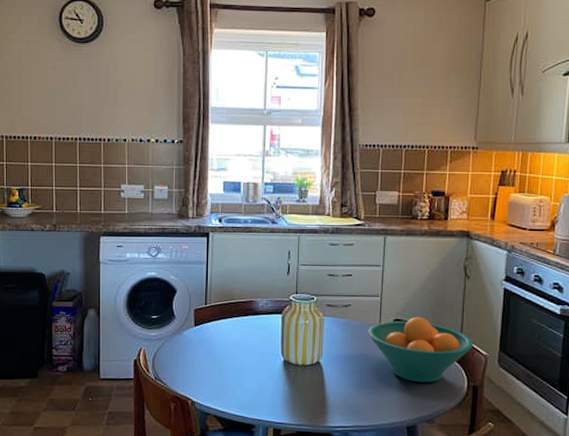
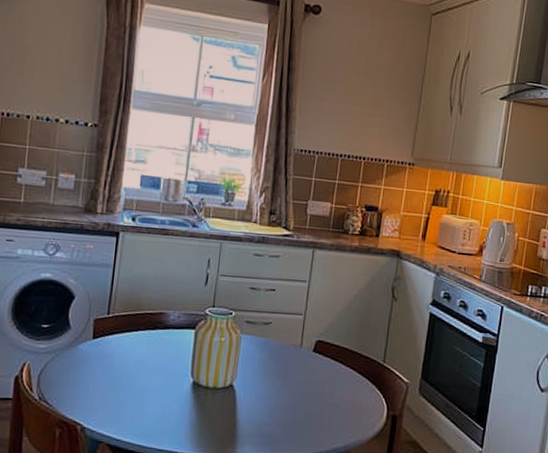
fruit bowl: present [368,316,474,383] -> none [288,338,396,411]

